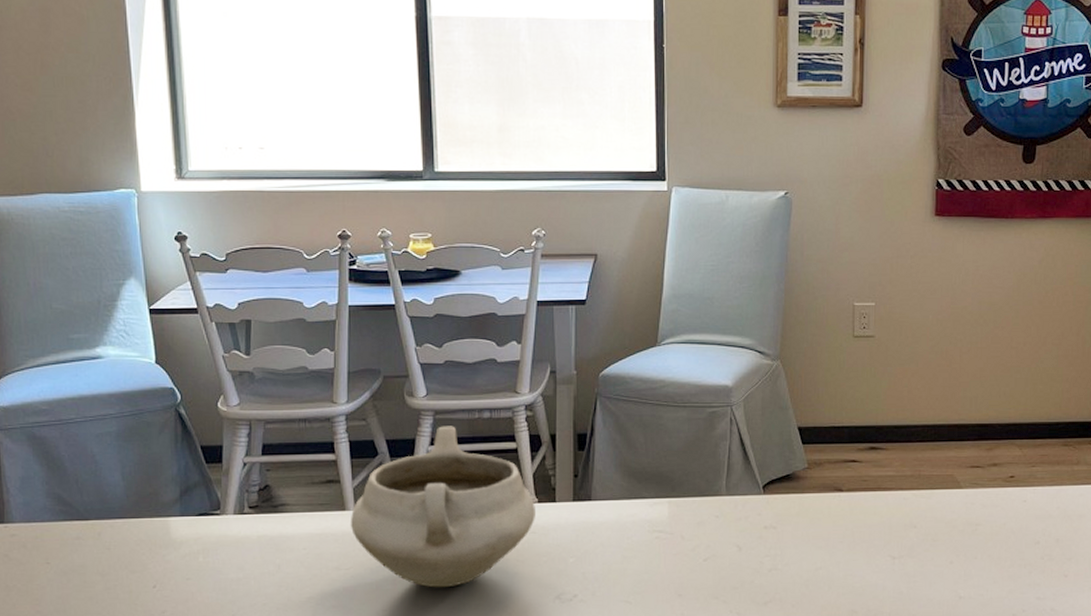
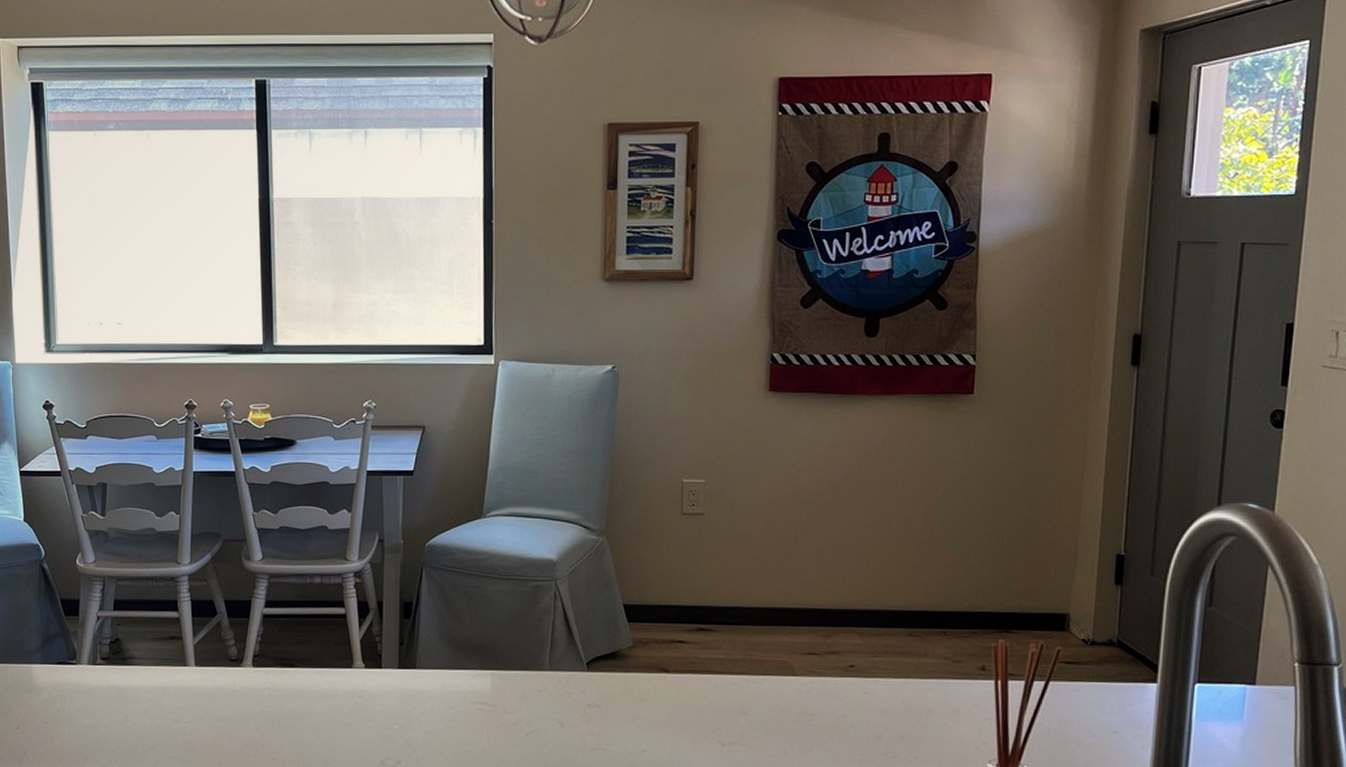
ceramic bowl: present [350,426,535,588] -> none [190,589,362,746]

